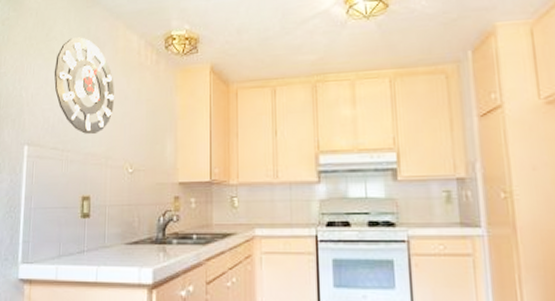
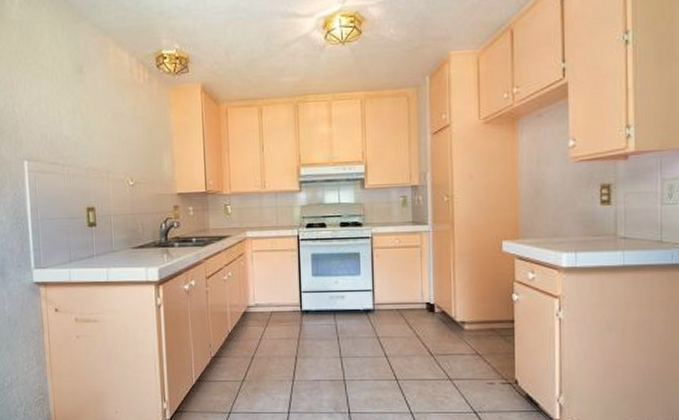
wall clock: present [54,37,115,135] -> none [46,53,111,150]

